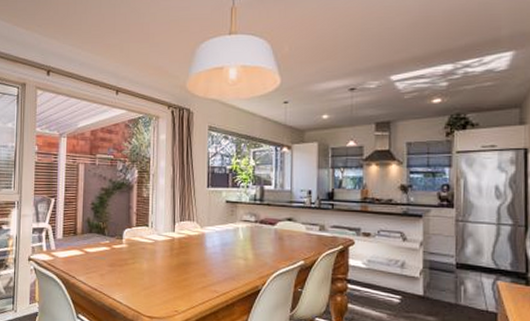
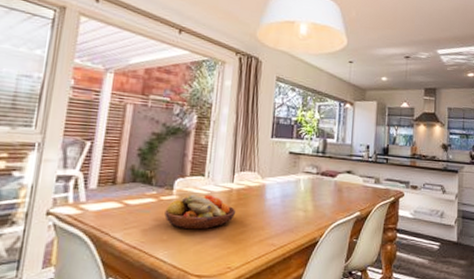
fruit bowl: none [117,243,179,275] -> present [164,194,236,230]

